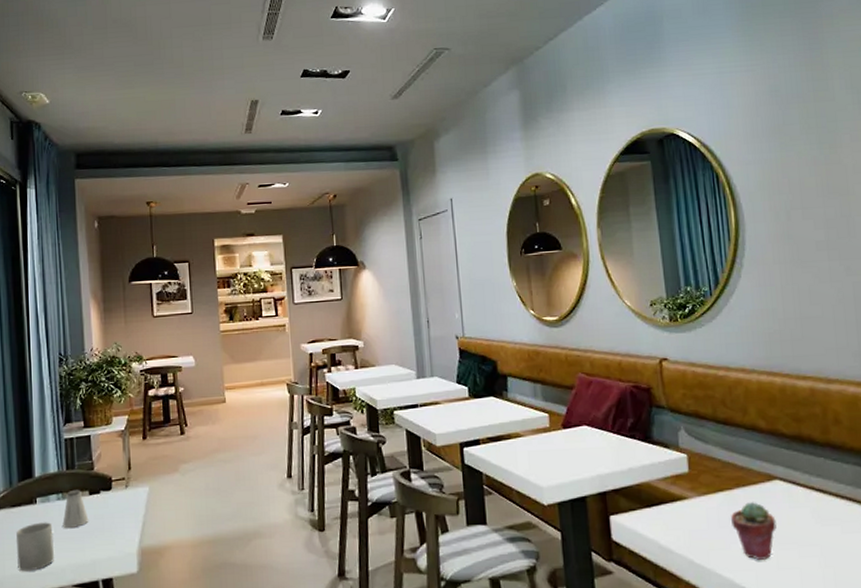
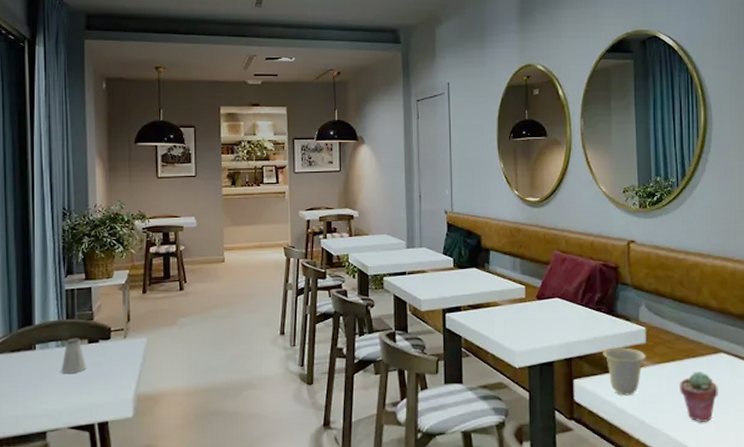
mug: present [16,522,54,572] -> none [15,367,51,413]
cup: none [641,478,690,532] -> present [603,347,646,396]

